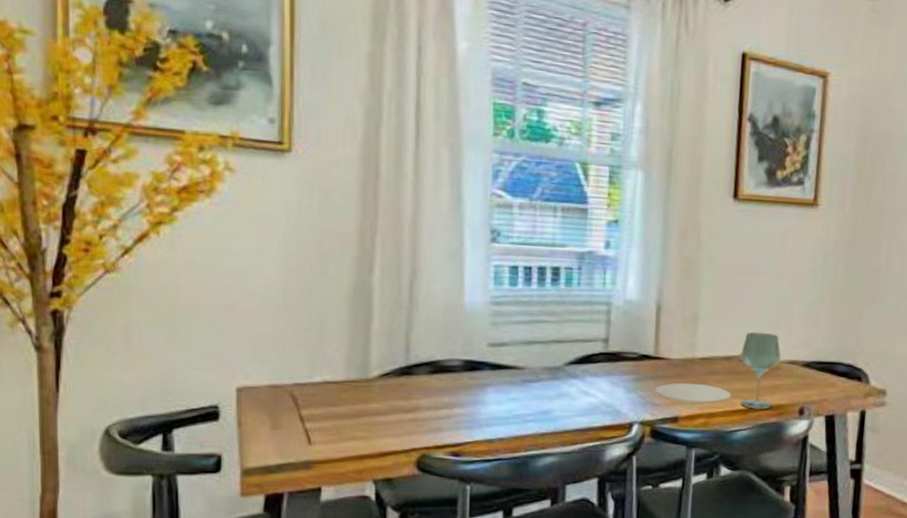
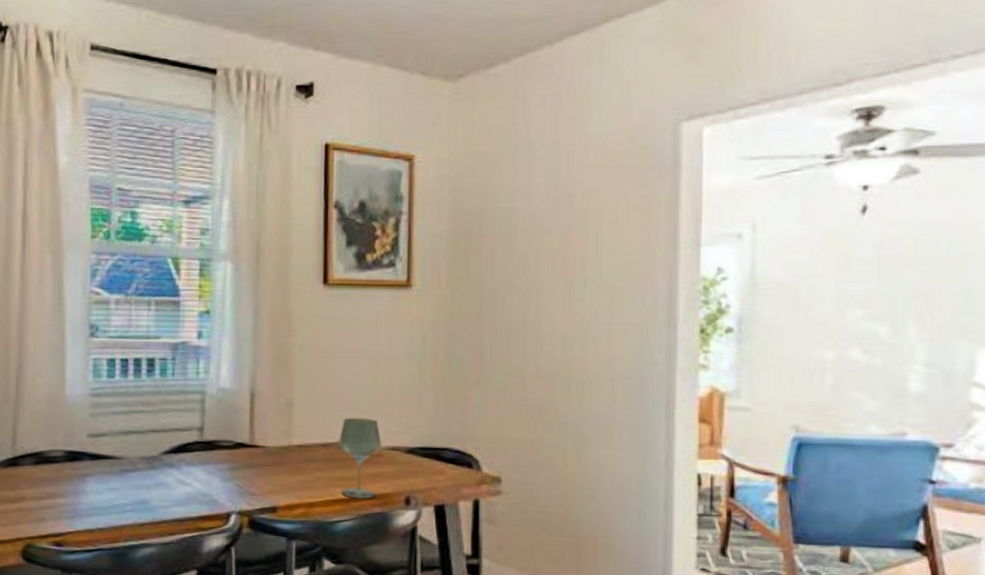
plate: present [655,382,731,404] -> none [252,471,331,493]

